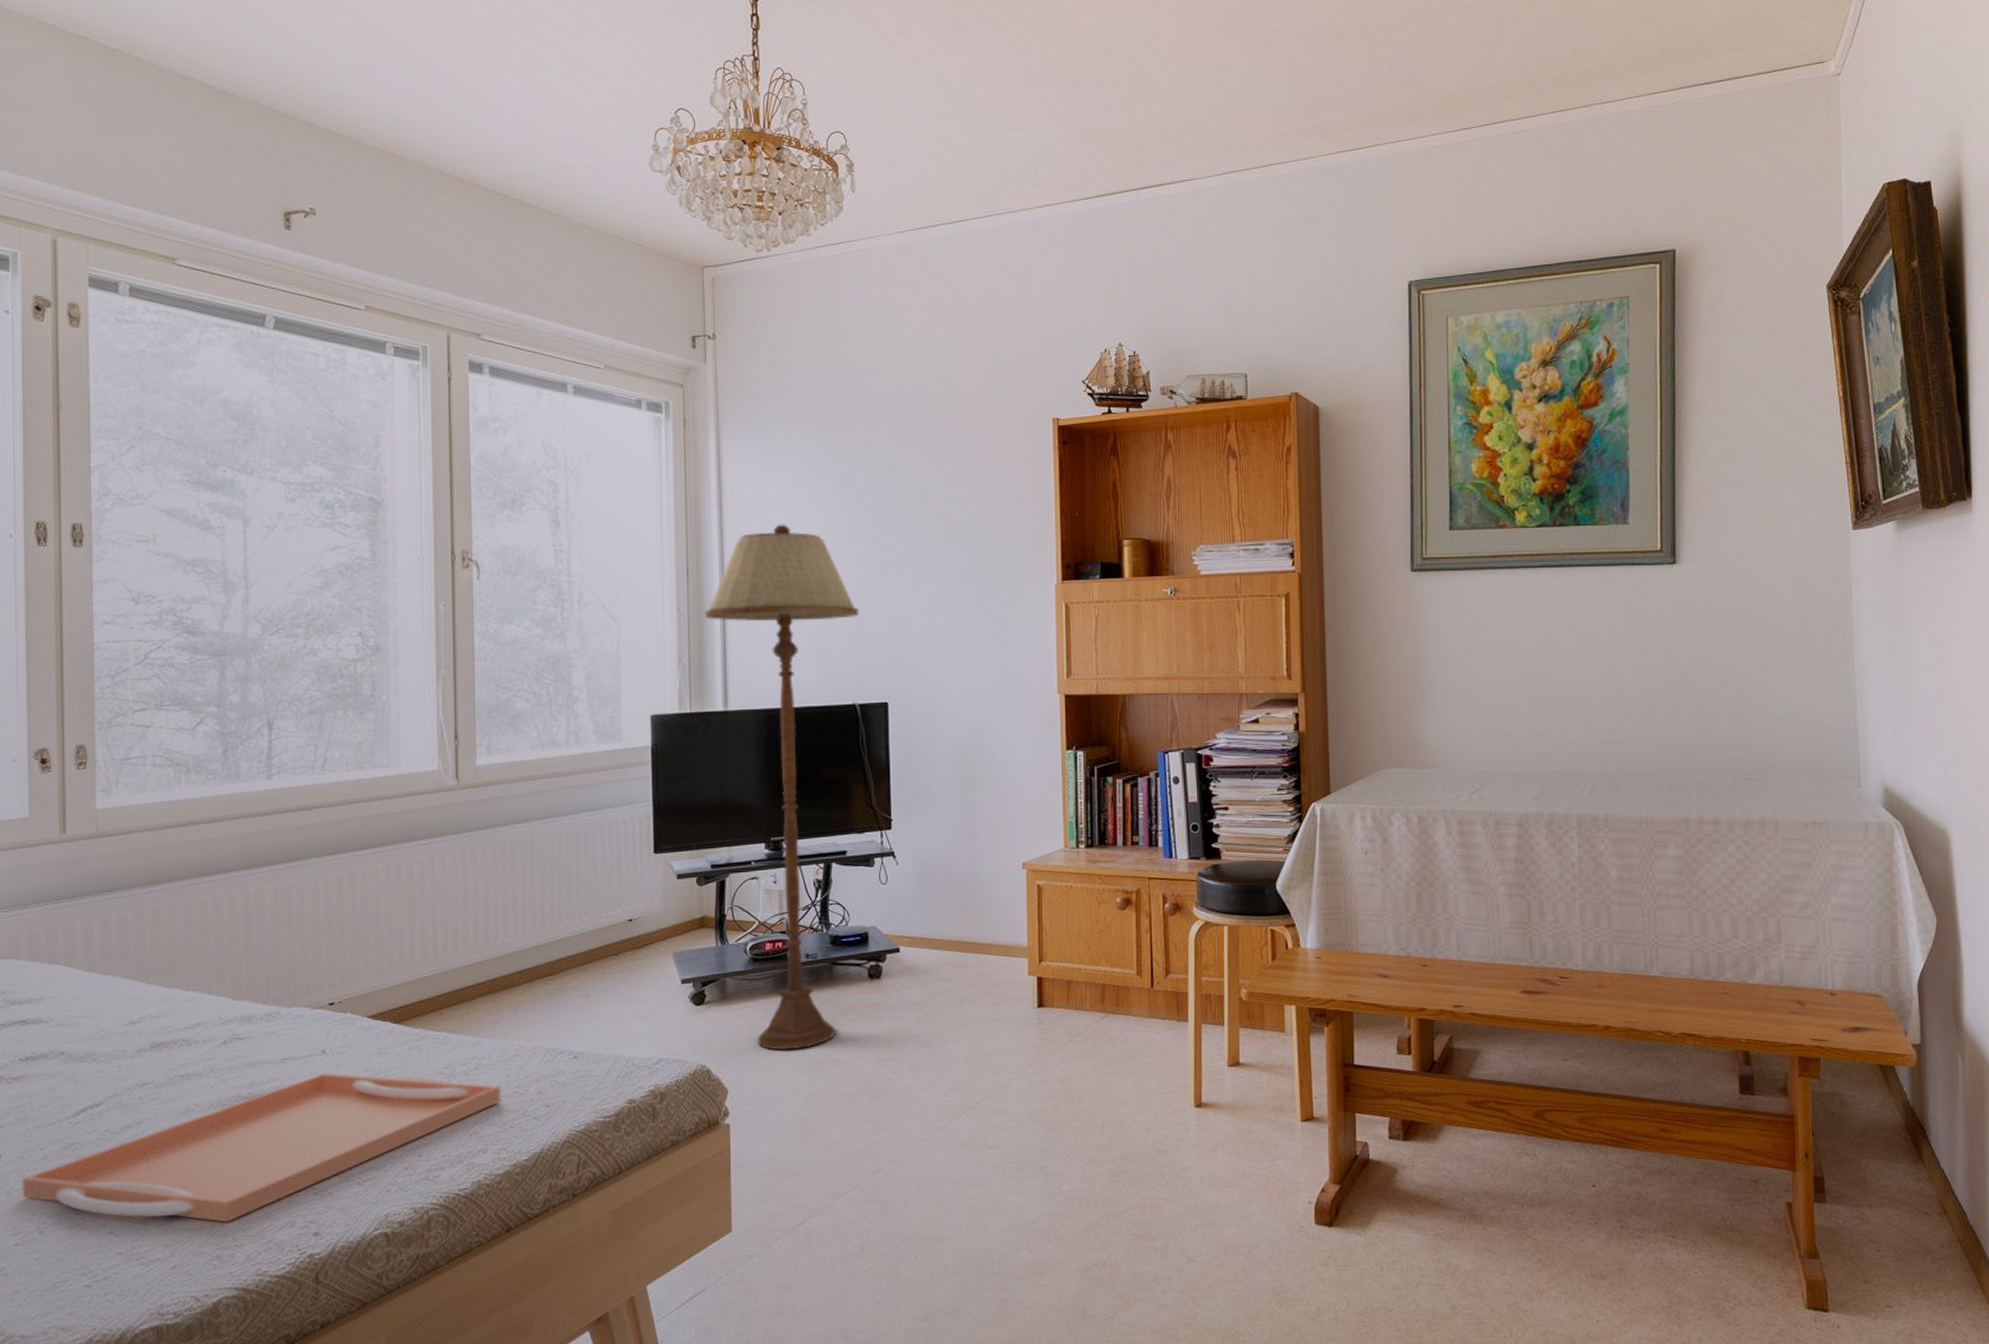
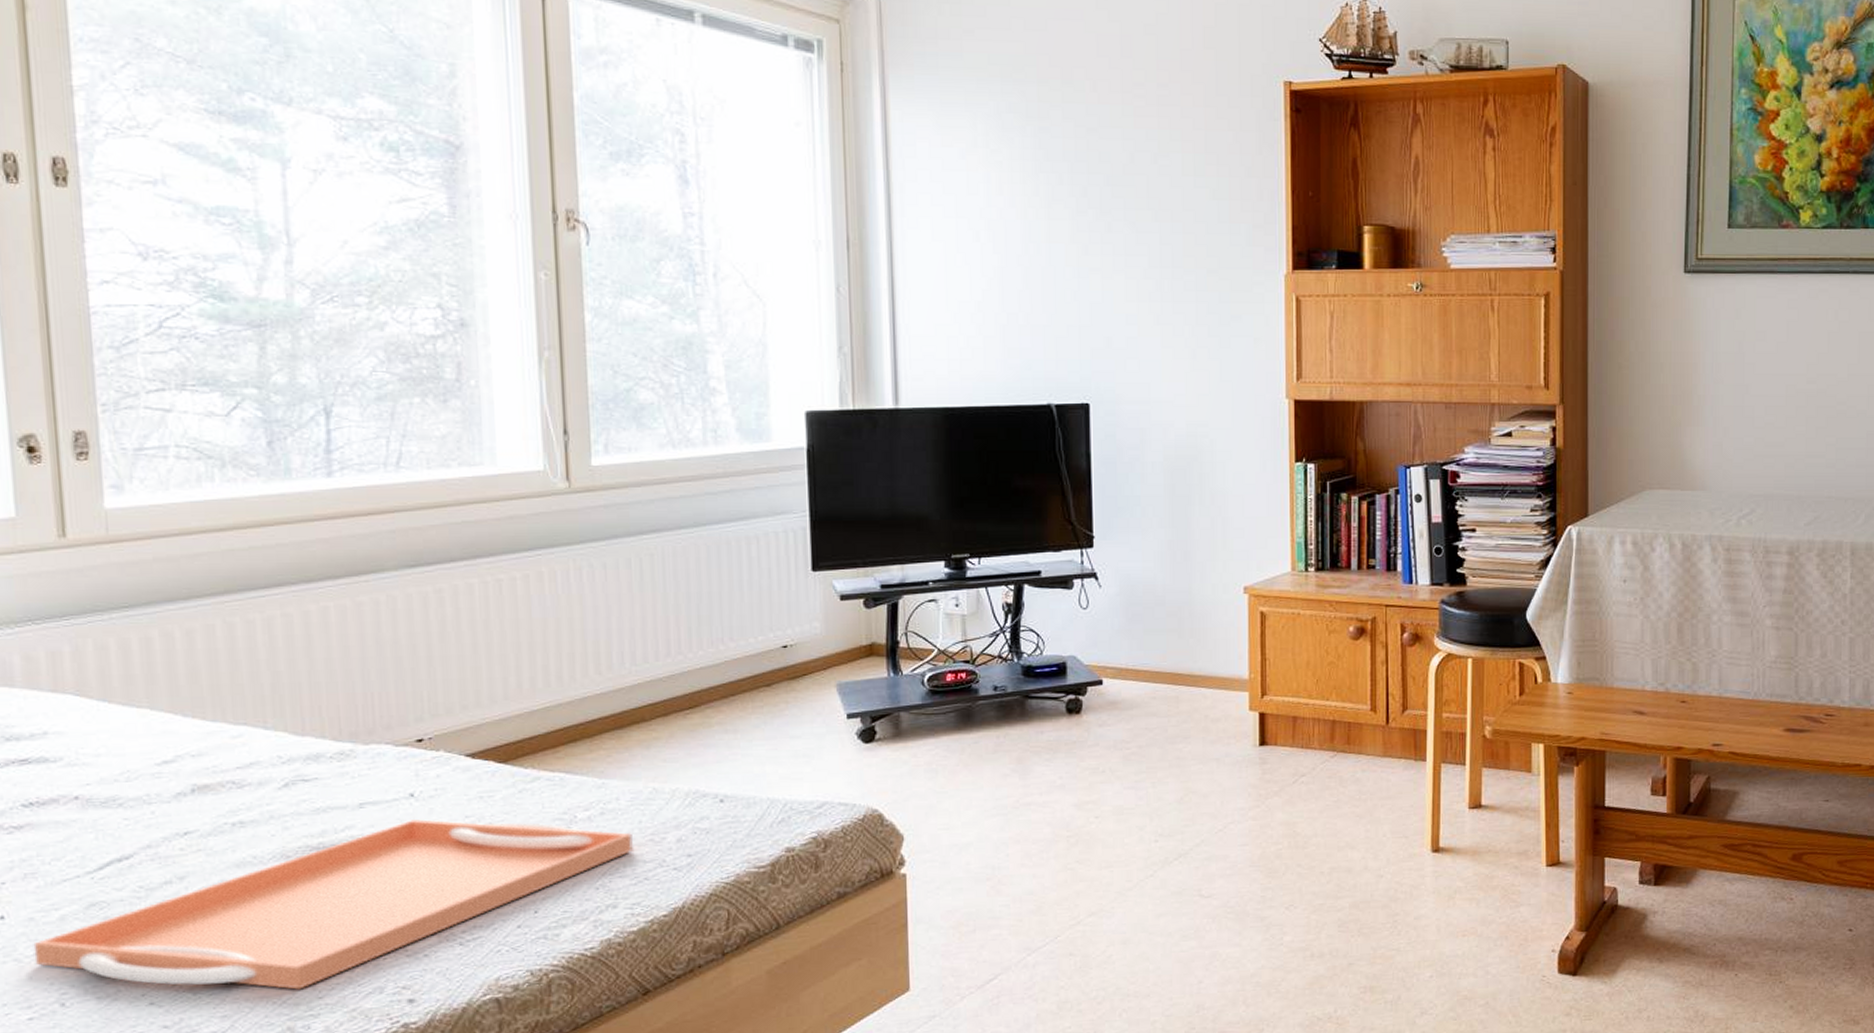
floor lamp: present [704,524,859,1051] -> none [869,192,1056,793]

